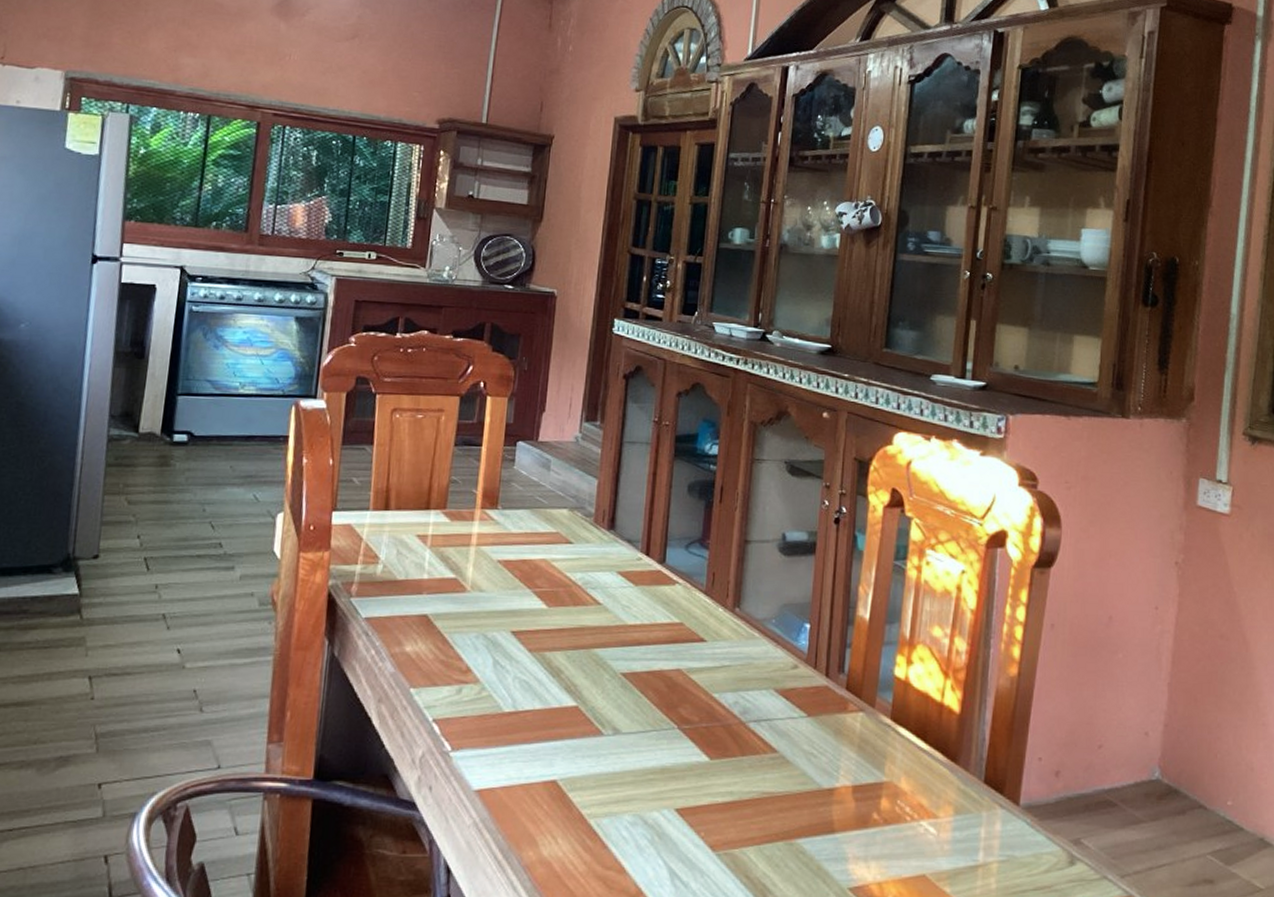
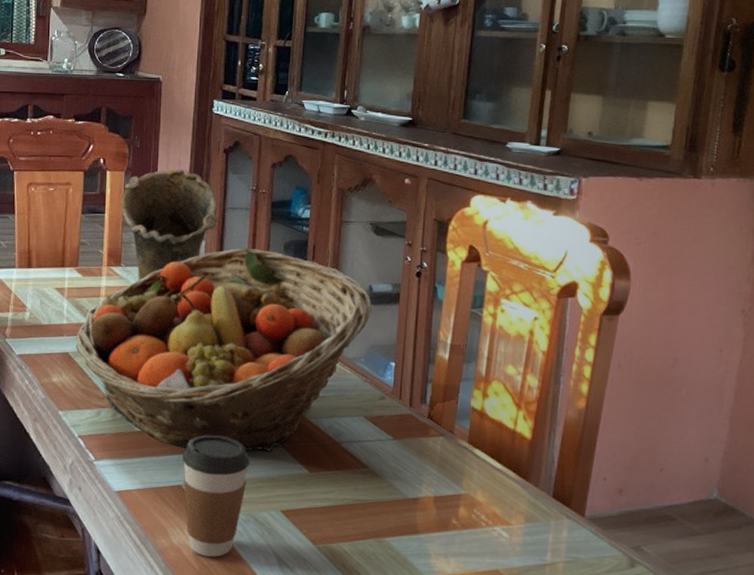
fruit basket: none [437,488,785,735] -> present [76,247,372,451]
vase: none [501,395,614,526] -> present [121,168,218,280]
coffee cup: none [559,715,641,872] -> present [182,435,251,557]

